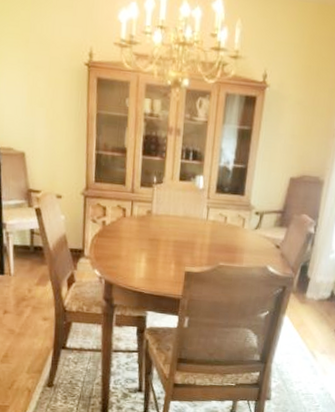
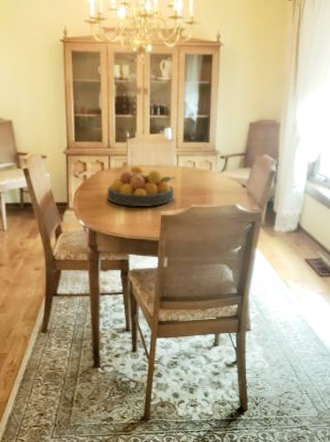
fruit bowl: none [127,214,204,261] -> present [107,165,176,207]

